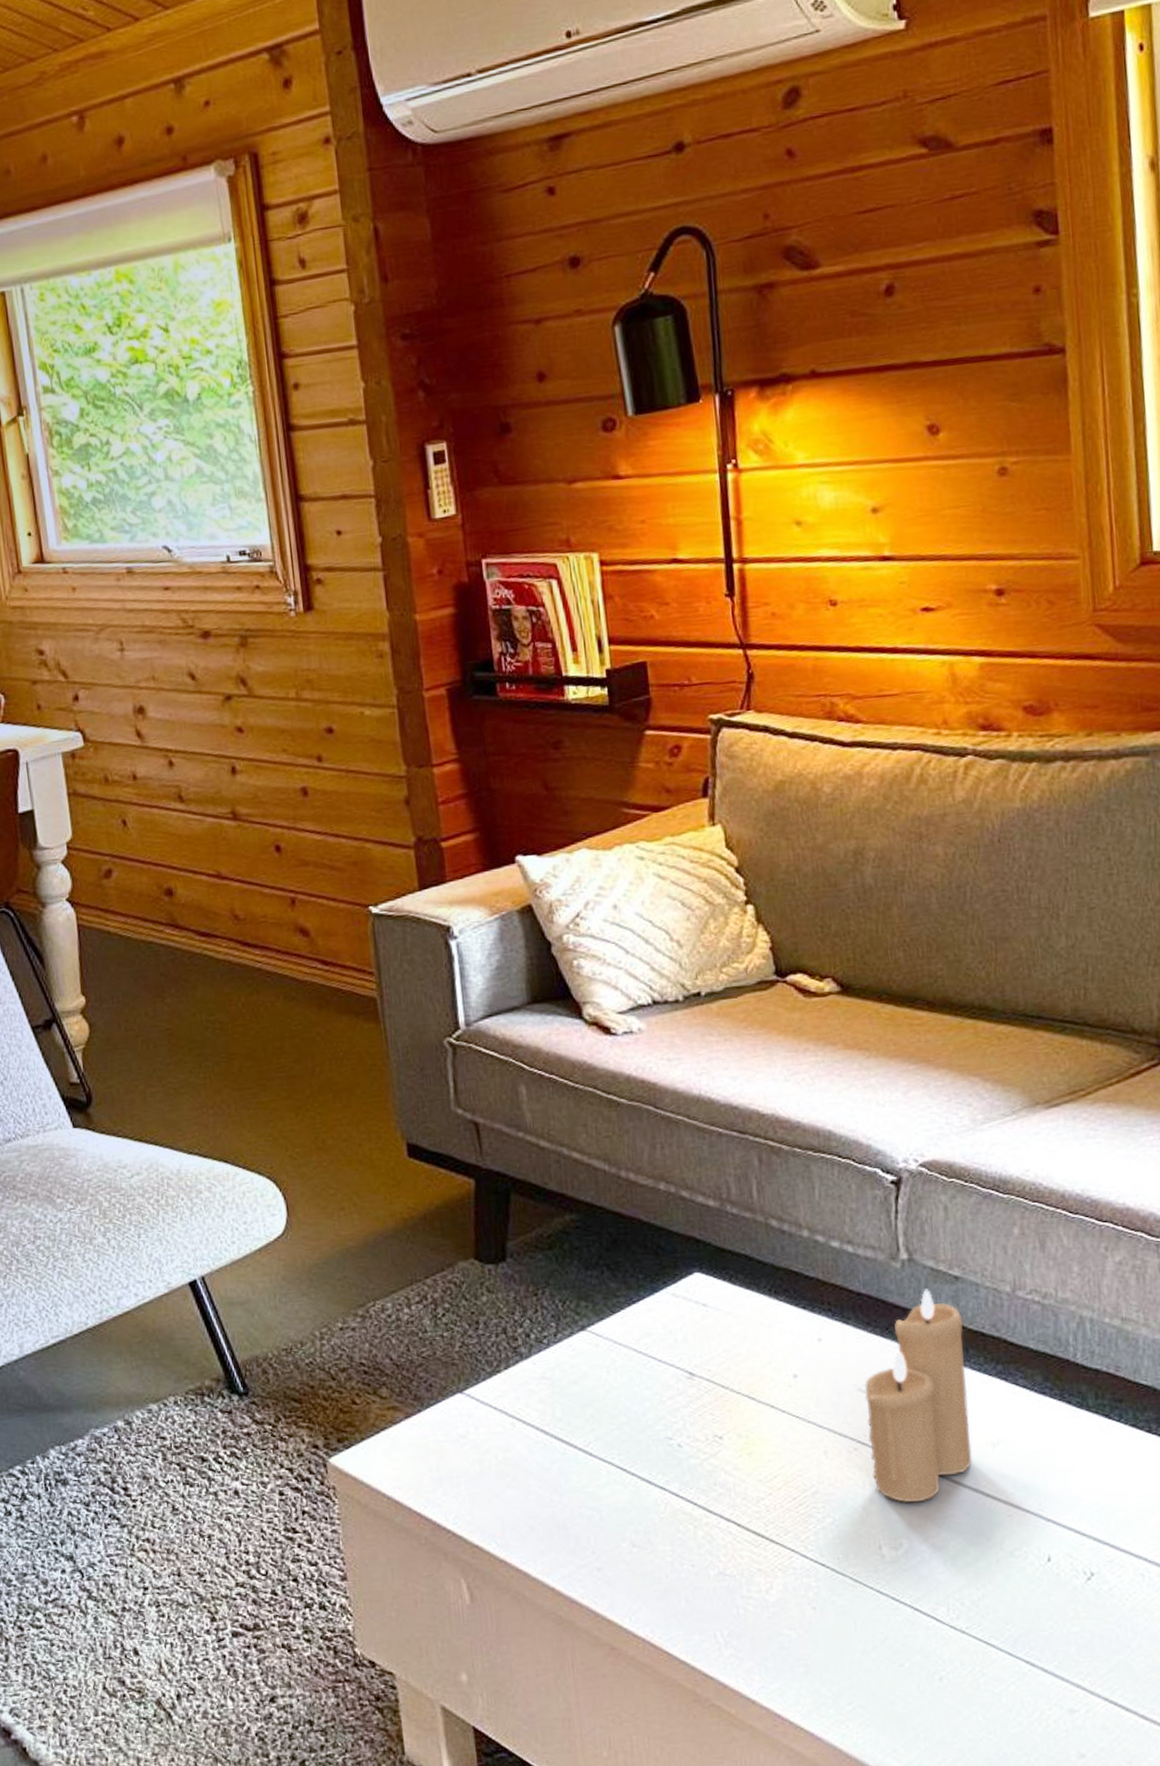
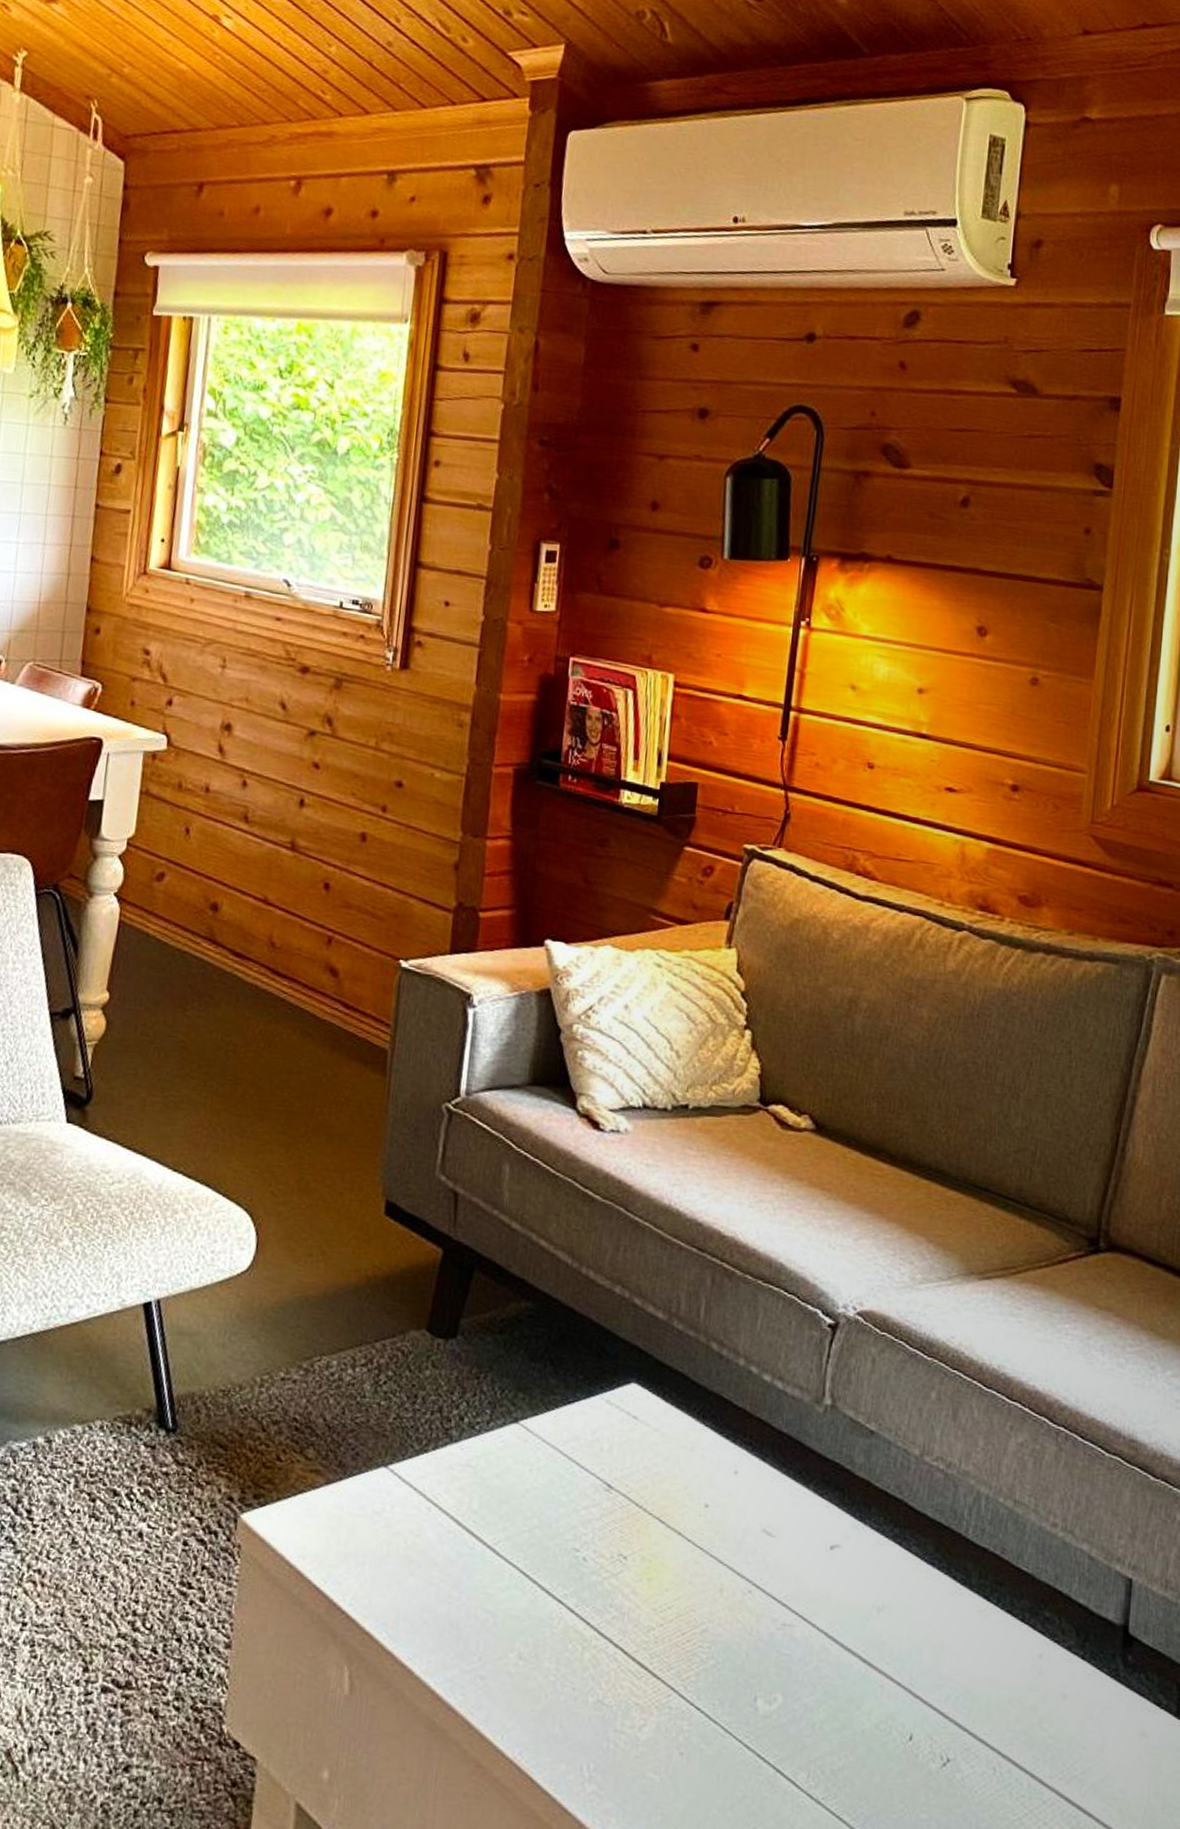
candle: present [864,1289,973,1503] -> none [761,1438,871,1658]

